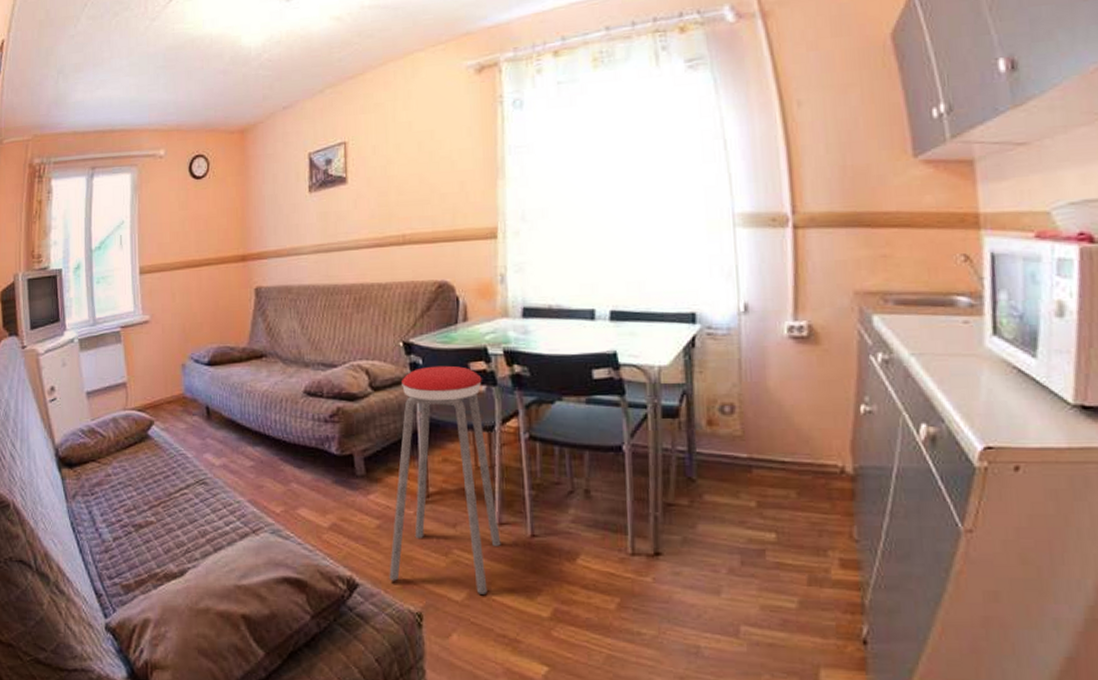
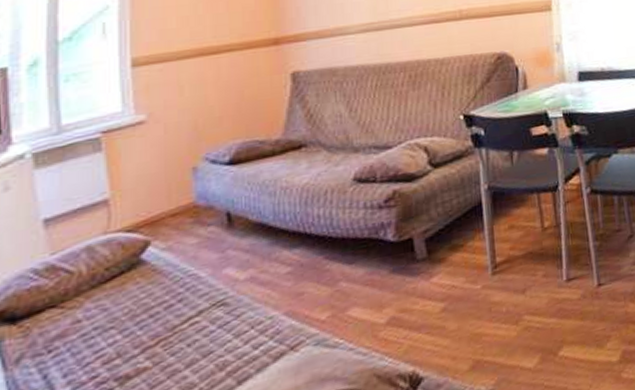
music stool: present [389,365,501,594] -> none [456,132,570,365]

